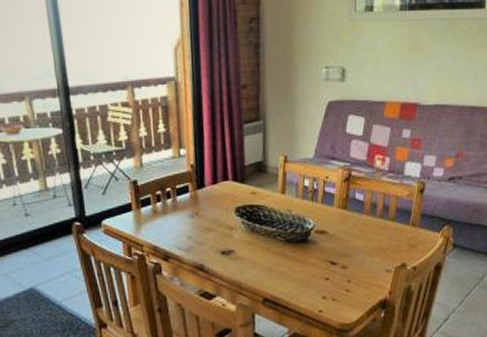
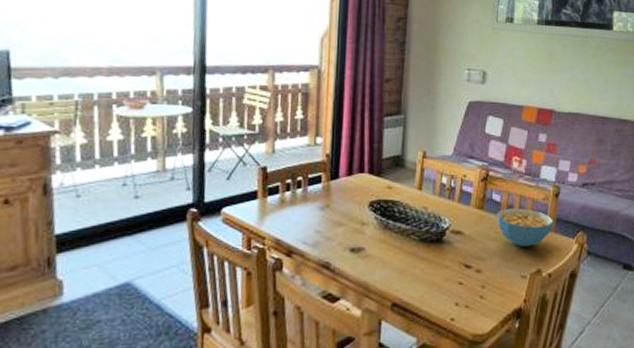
cereal bowl: none [360,205,418,243] -> present [496,208,554,247]

